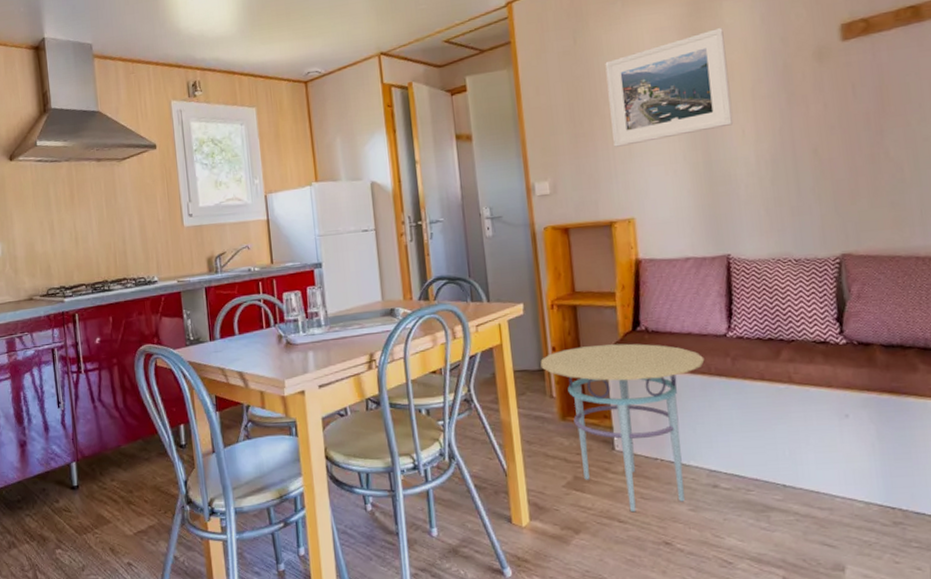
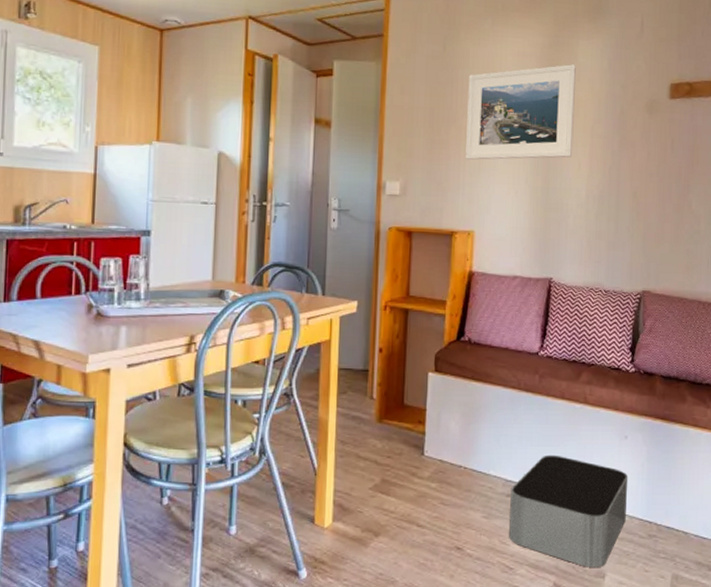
side table: present [540,343,705,513] -> none [366,351,517,518]
storage bin: none [717,440,862,560] -> present [509,455,629,567]

